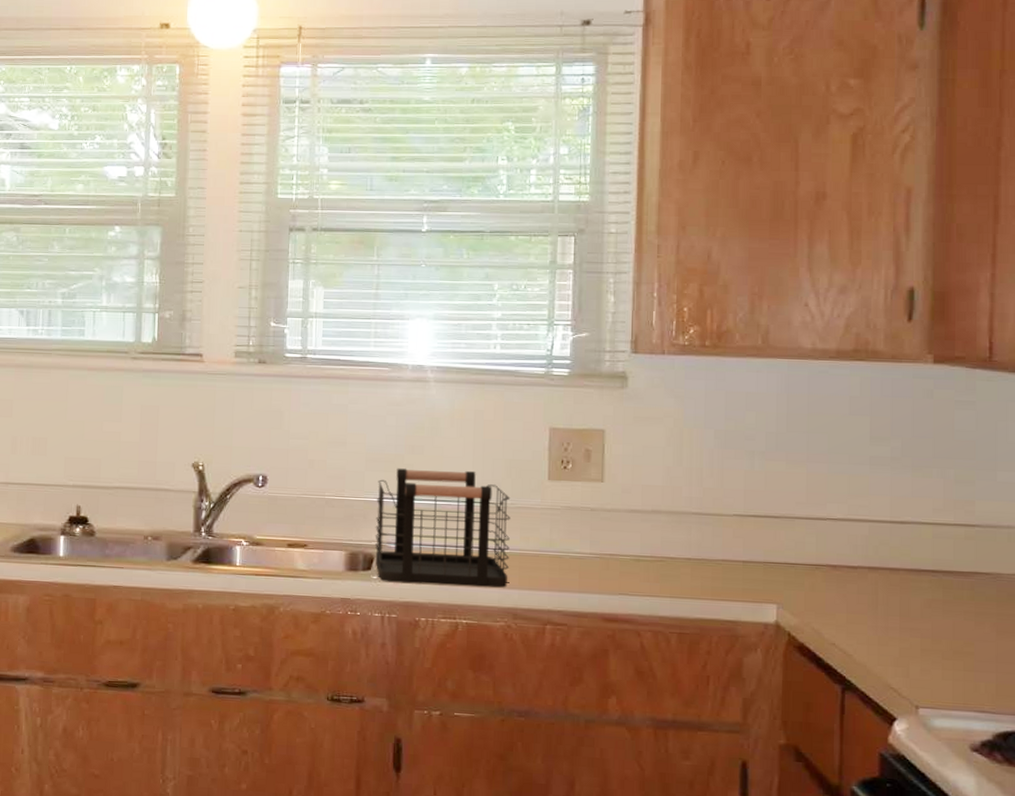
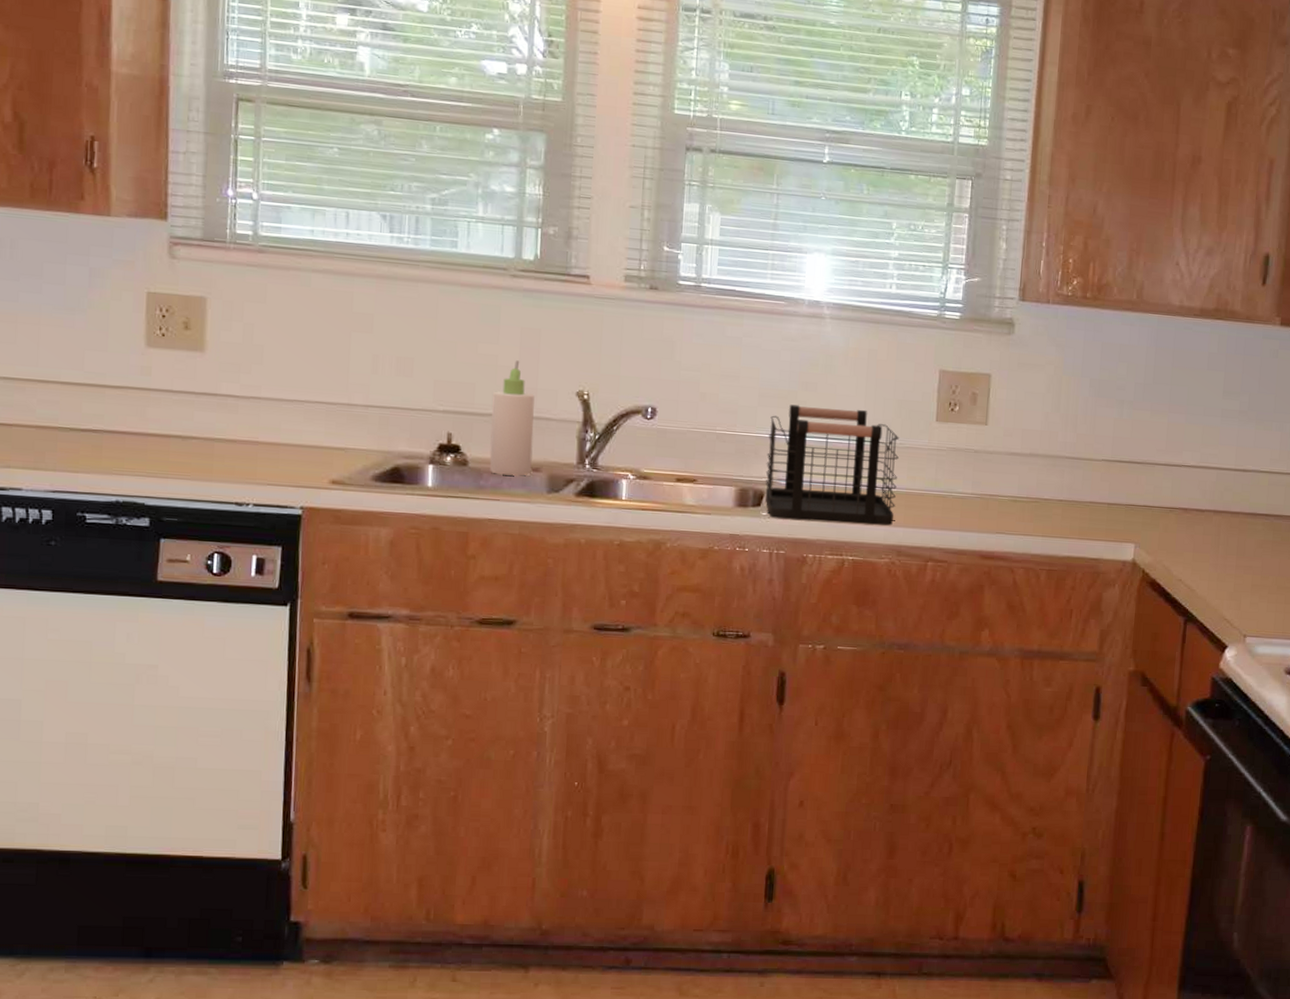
bottle: none [114,436,154,545] -> present [489,360,535,476]

